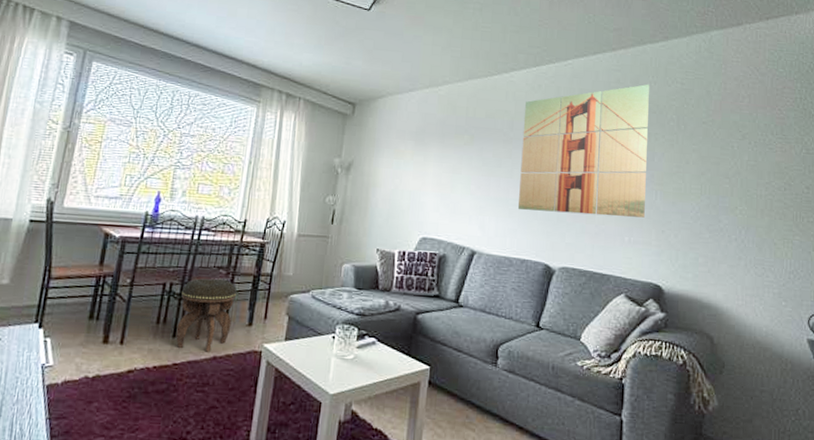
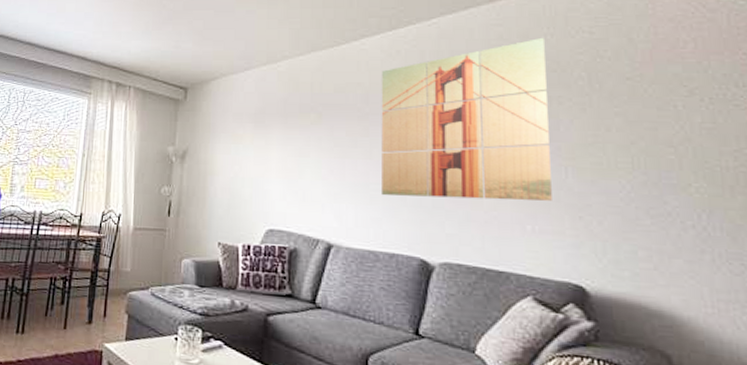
footstool: present [176,278,238,352] -> none [19,274,76,350]

